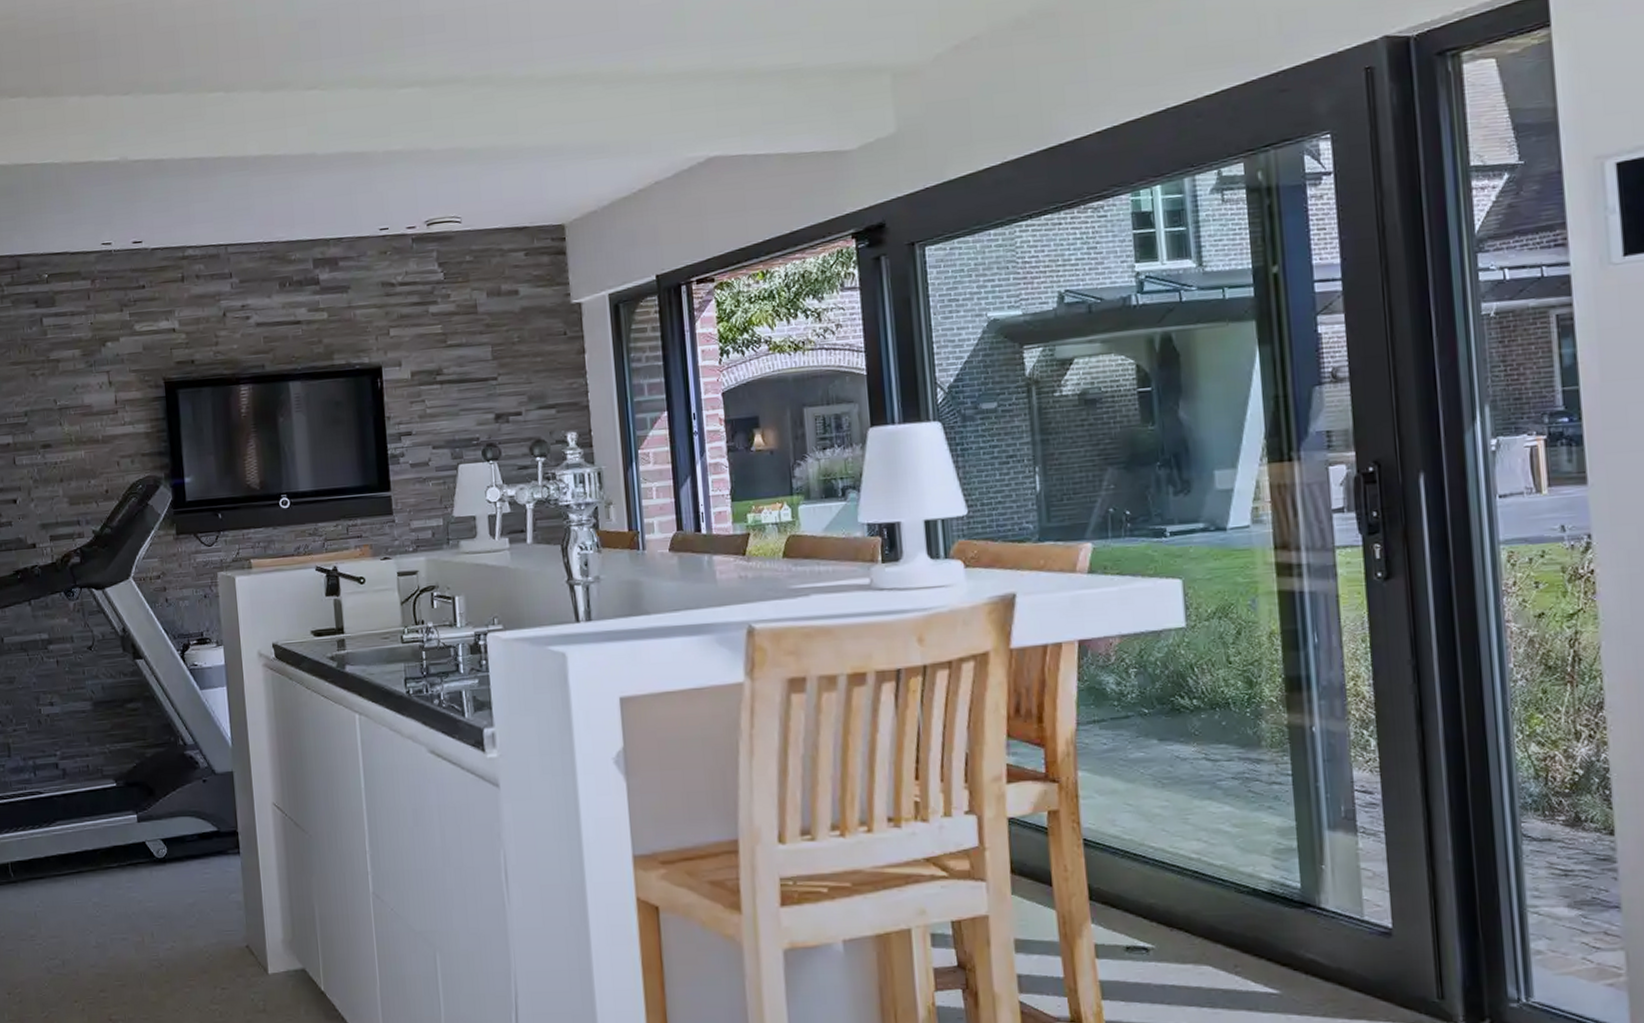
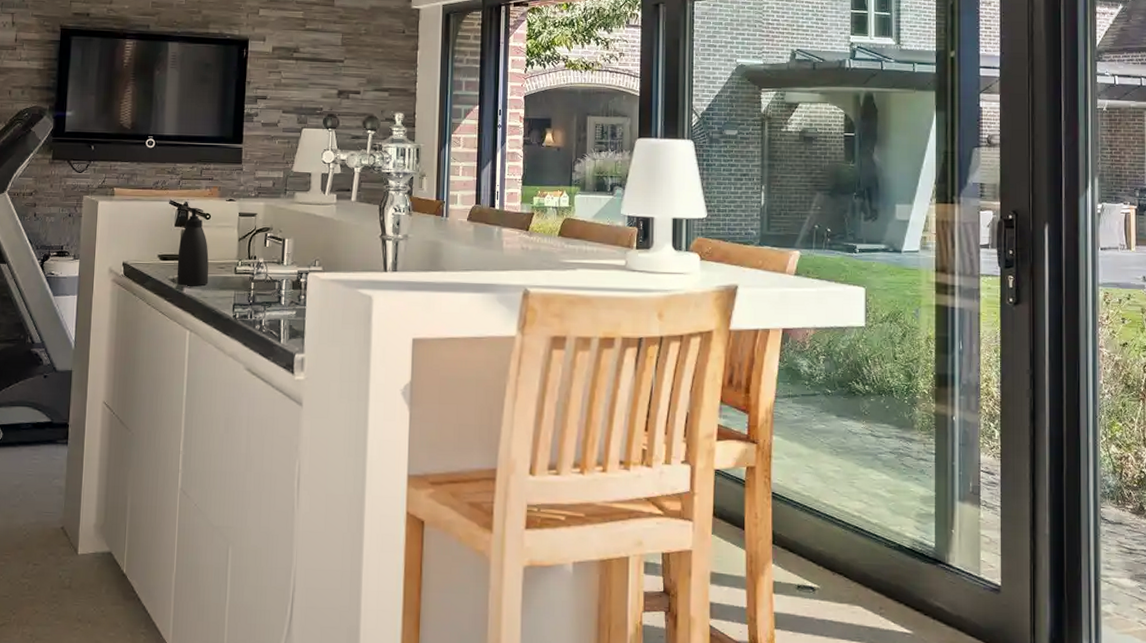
soap dispenser: none [333,571,373,664] -> present [177,207,209,286]

